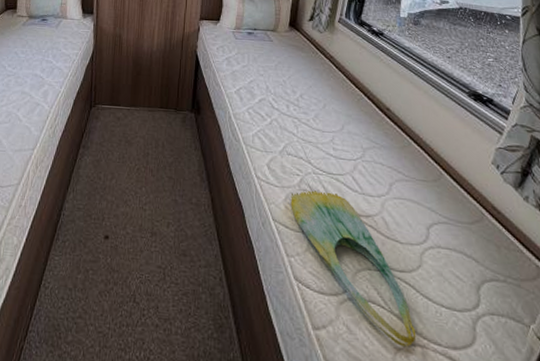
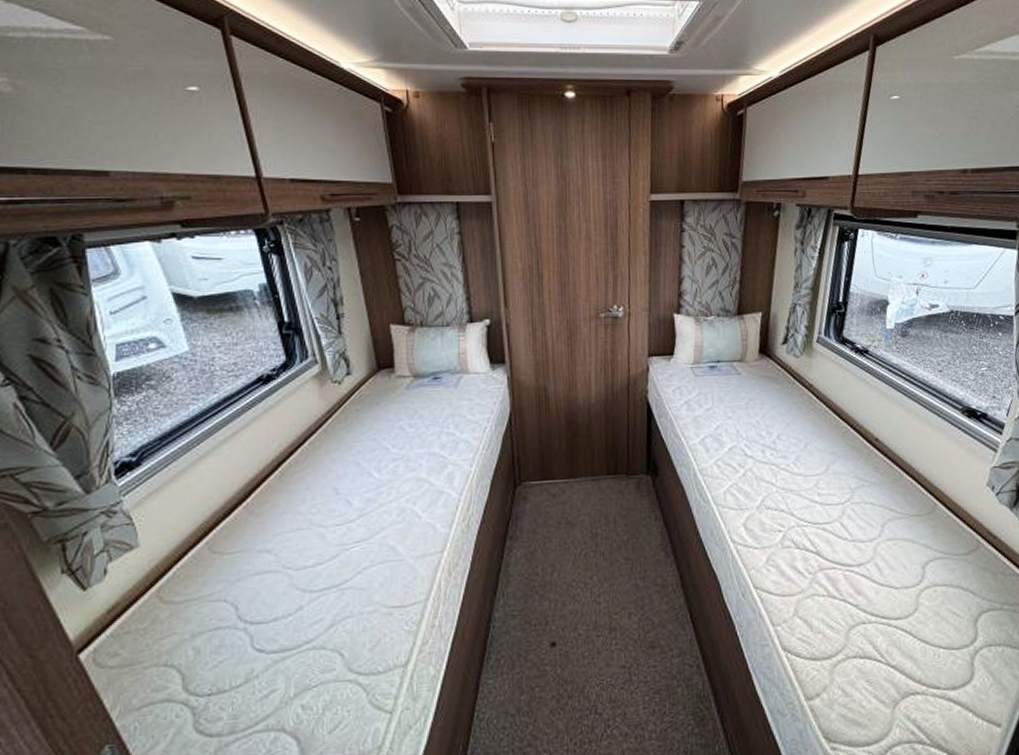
tote bag: present [290,190,416,347] -> none [772,545,915,698]

